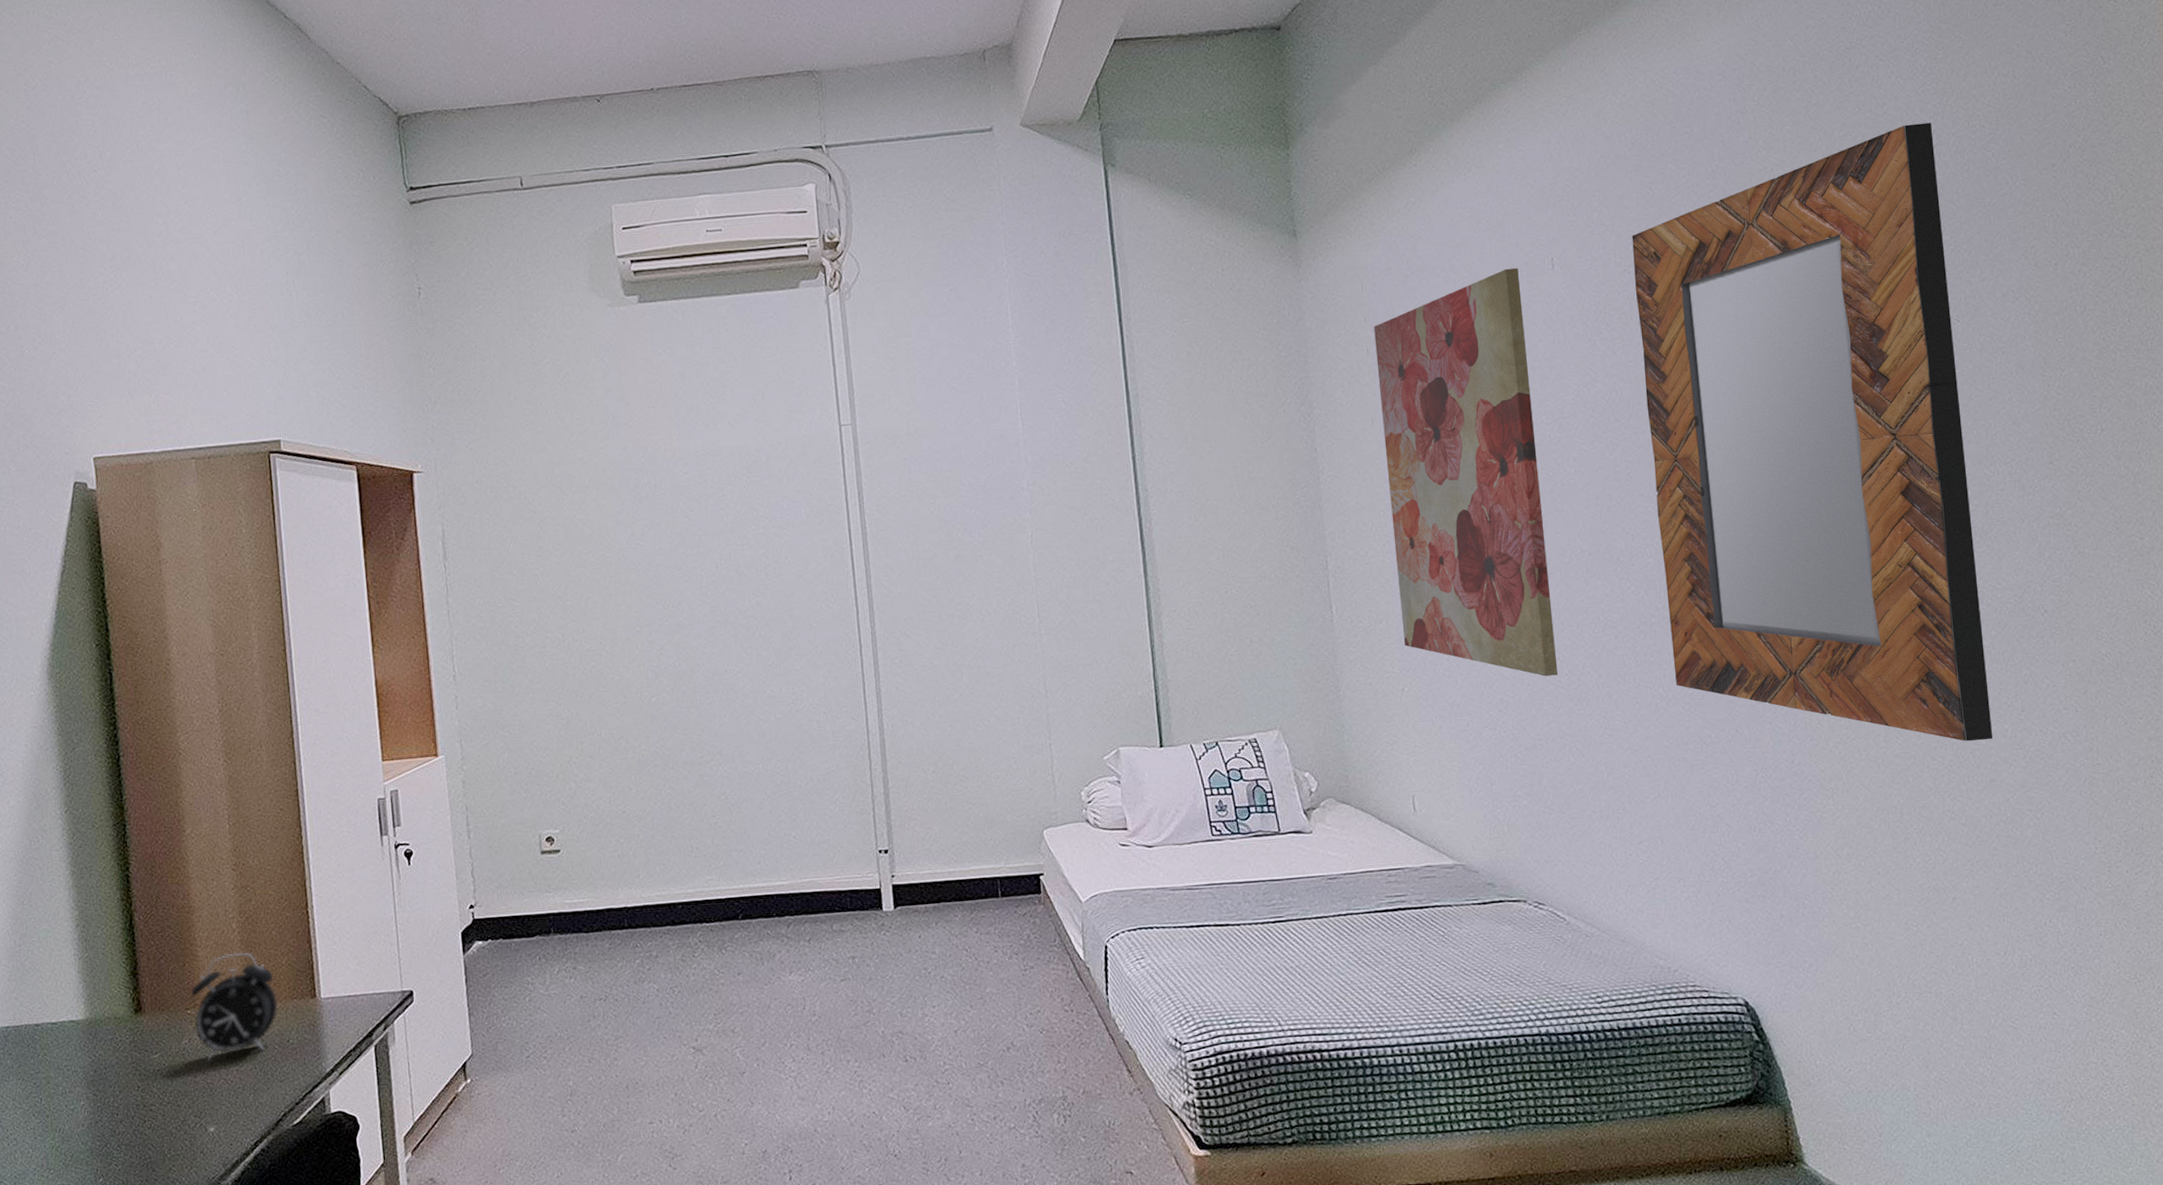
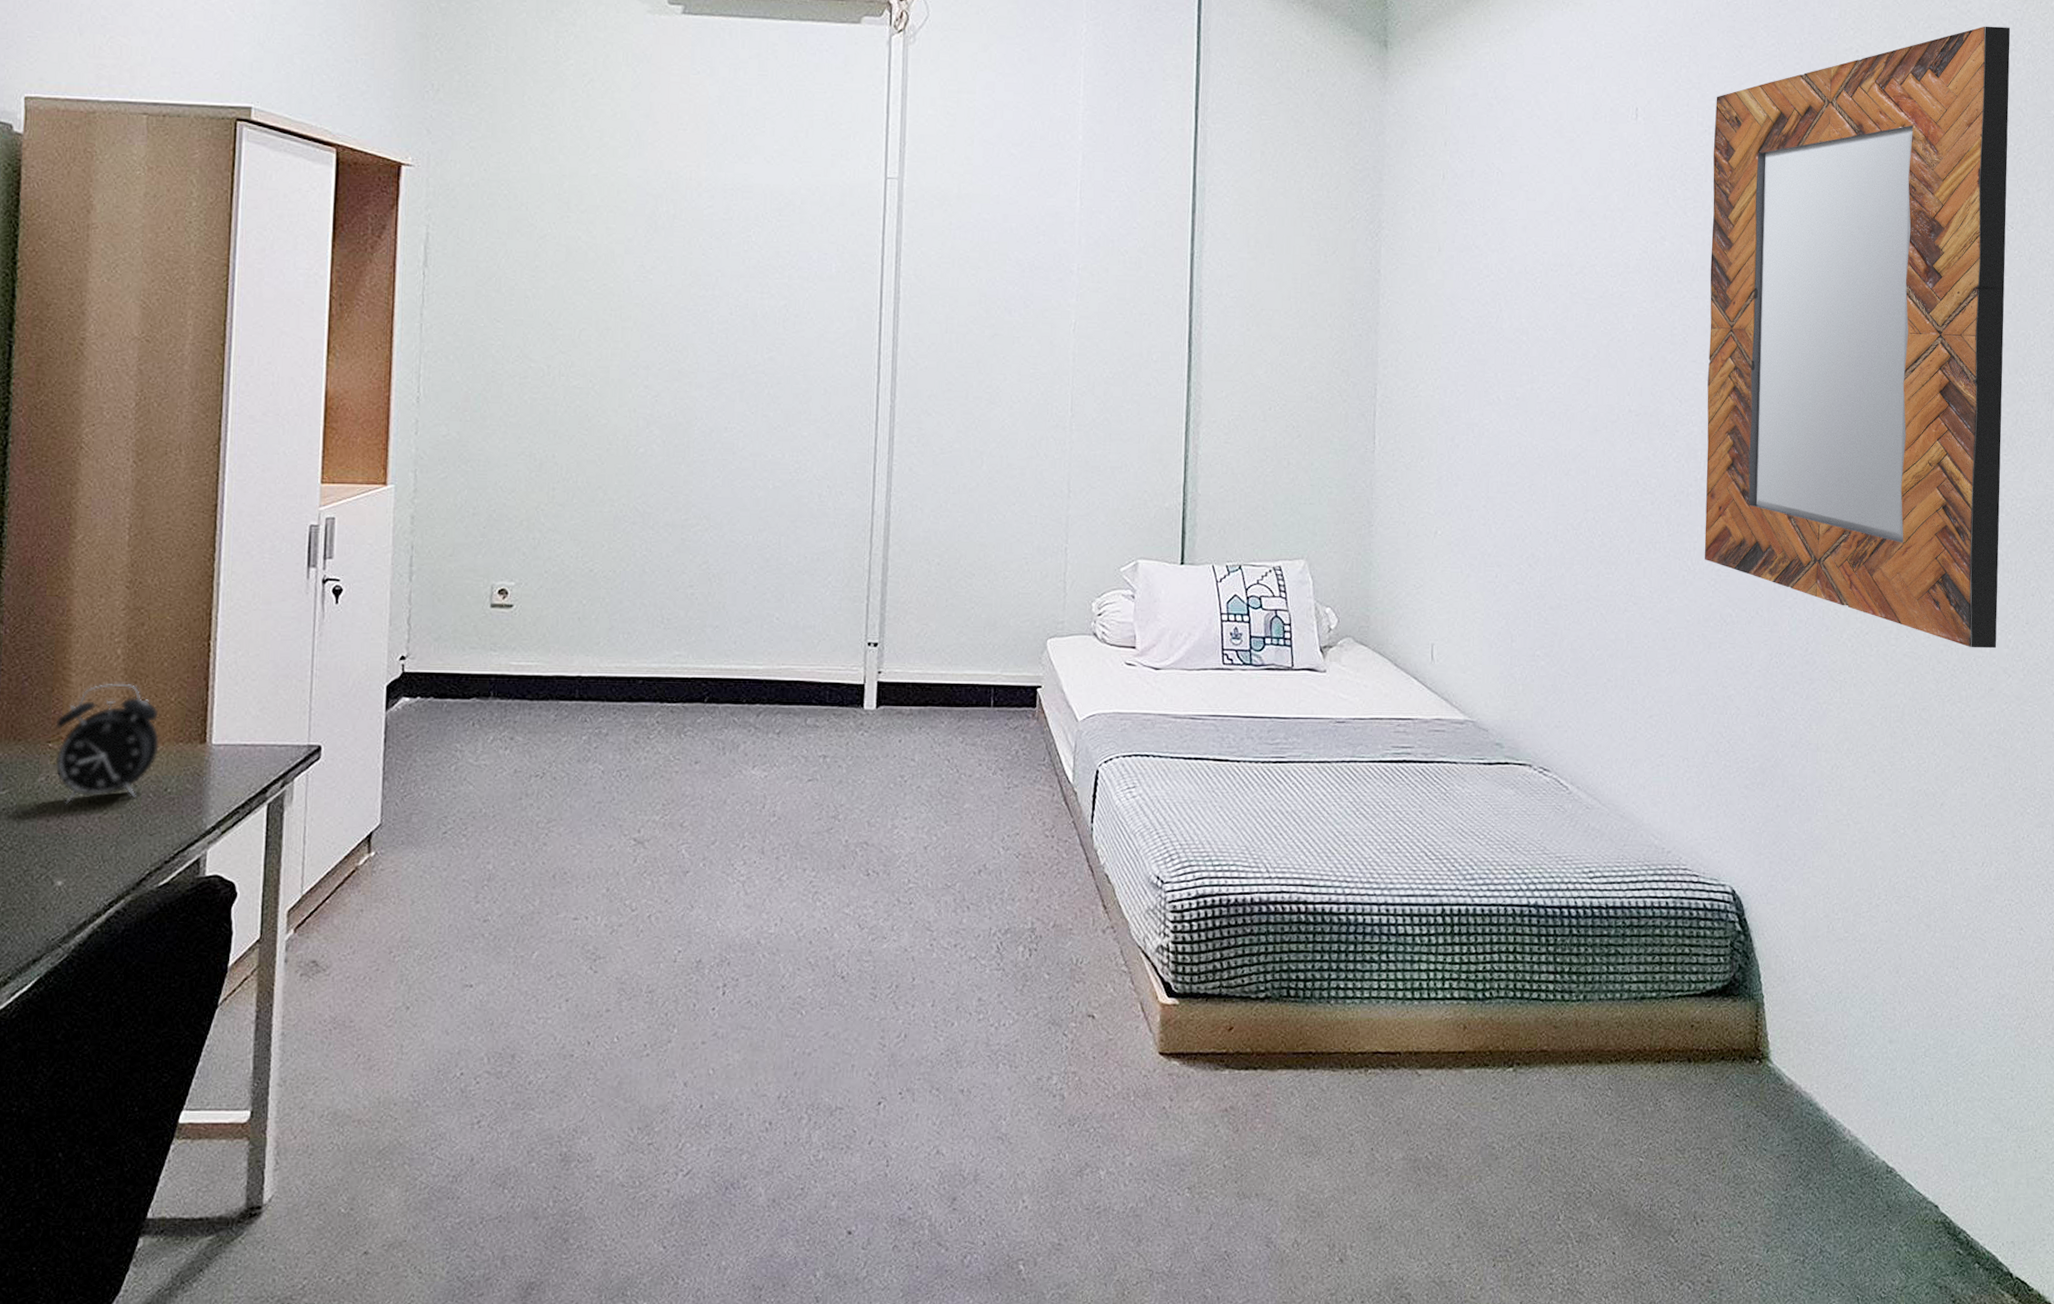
wall art: present [1374,267,1558,677] -> none [1443,112,1603,535]

